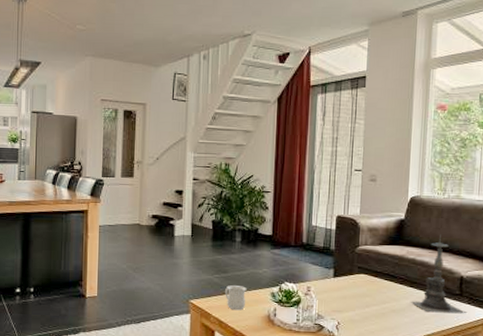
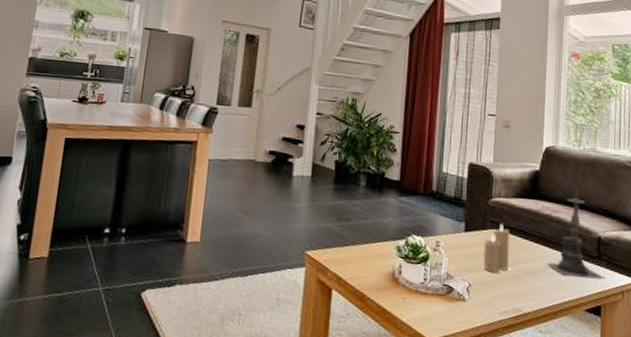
mug: present [225,285,247,311] -> none [345,236,370,266]
candle: none [351,269,376,312] -> present [483,224,510,273]

